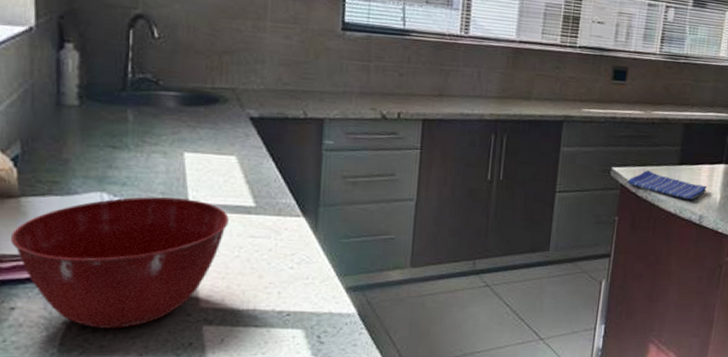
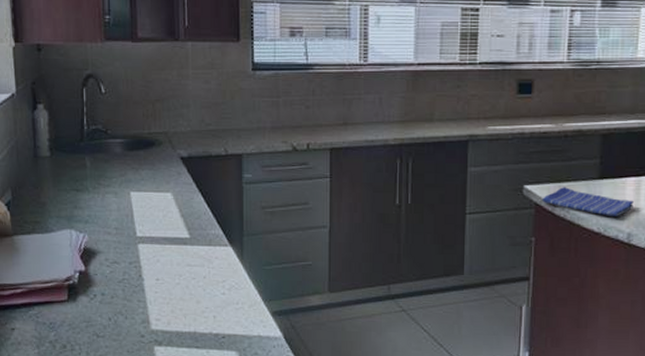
mixing bowl: present [10,196,229,329] -> none [8,232,169,348]

